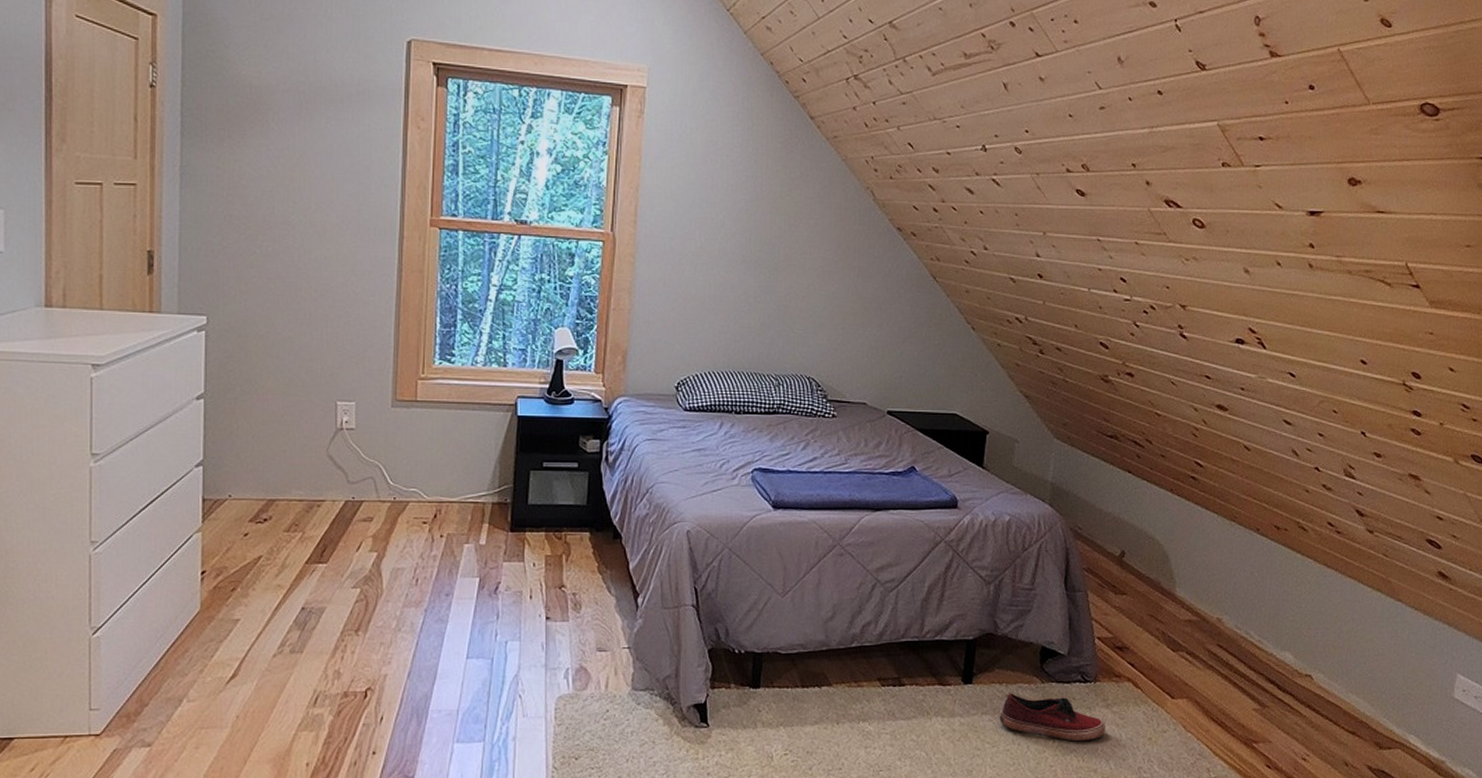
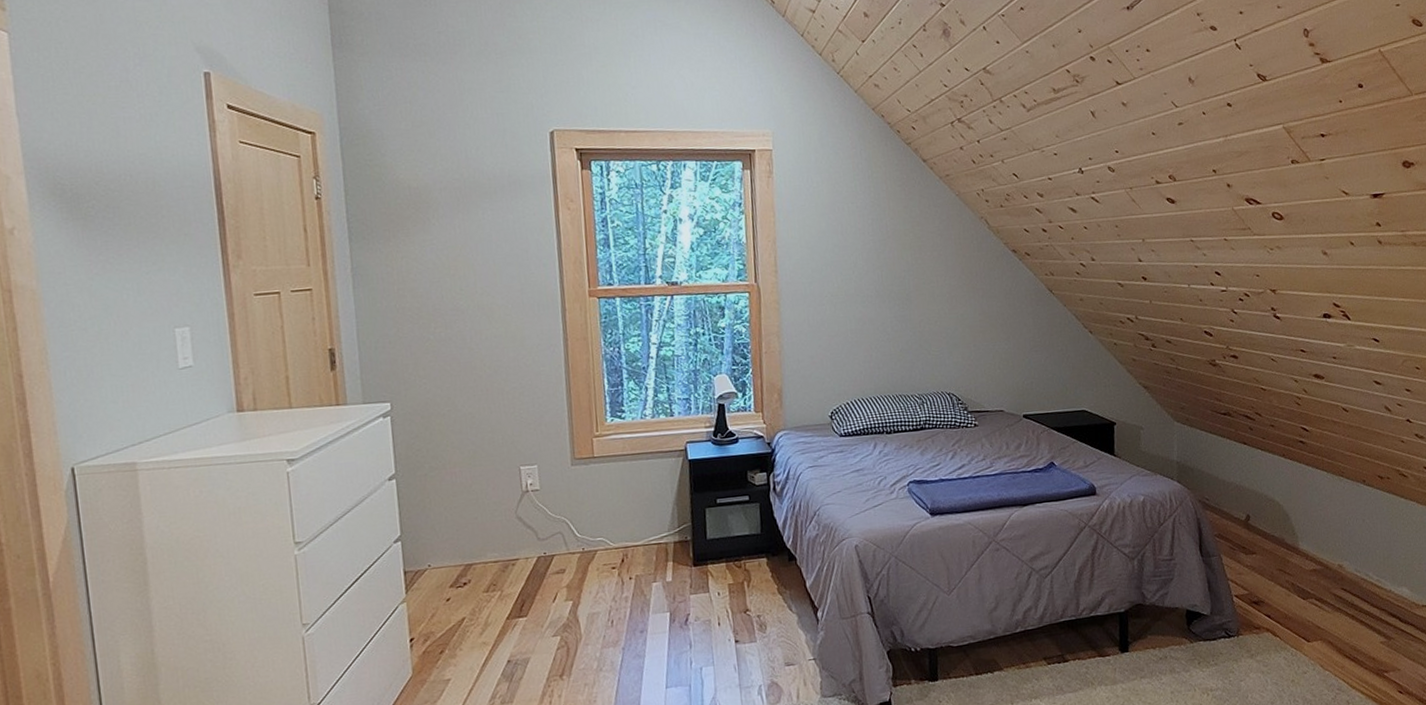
shoe: present [999,693,1105,742] -> none [1156,653,1253,693]

